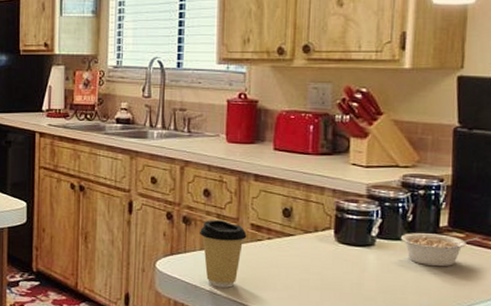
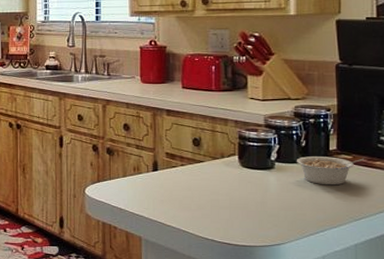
coffee cup: present [200,220,247,288] -> none [122,150,163,209]

